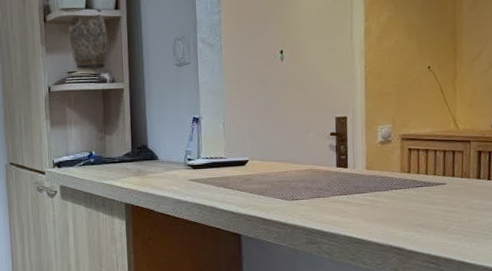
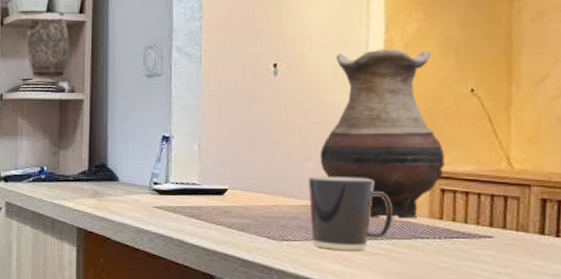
mug: none [311,143,375,204] -> present [308,176,394,251]
vase: none [319,34,411,176] -> present [320,48,445,219]

